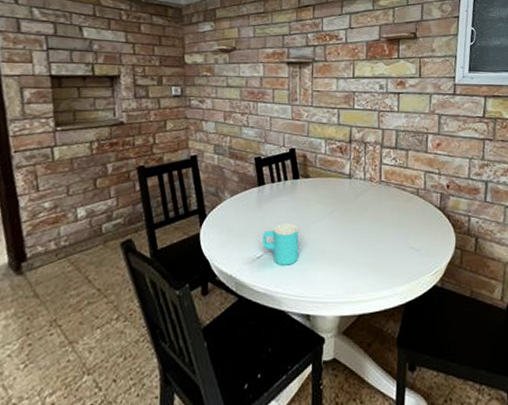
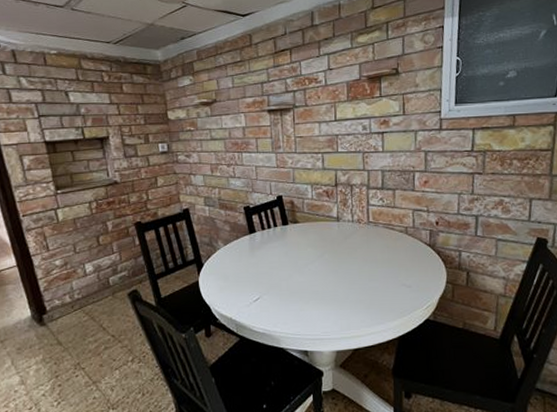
cup: present [262,223,299,265] -> none [258,268,293,307]

